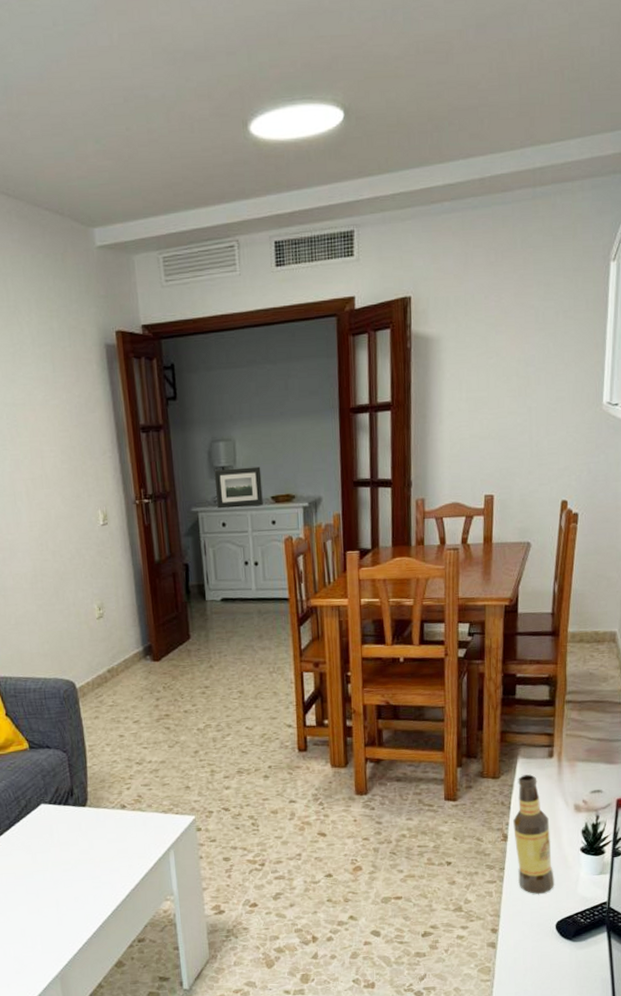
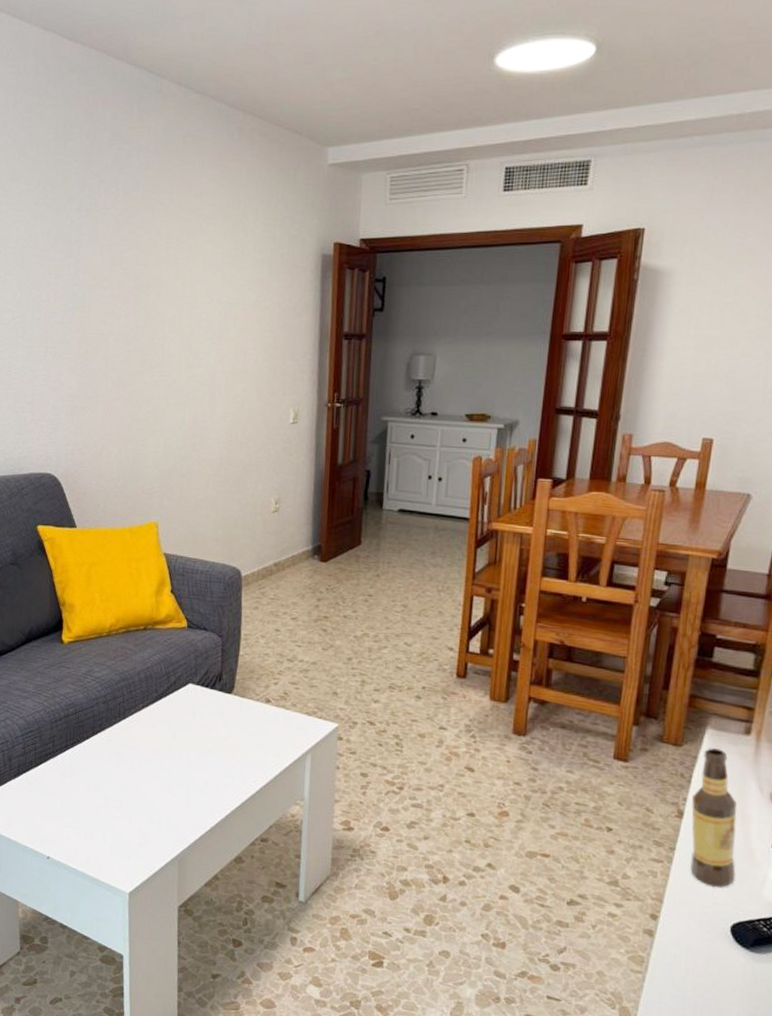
picture frame: present [214,466,263,509] -> none [408,382,459,422]

